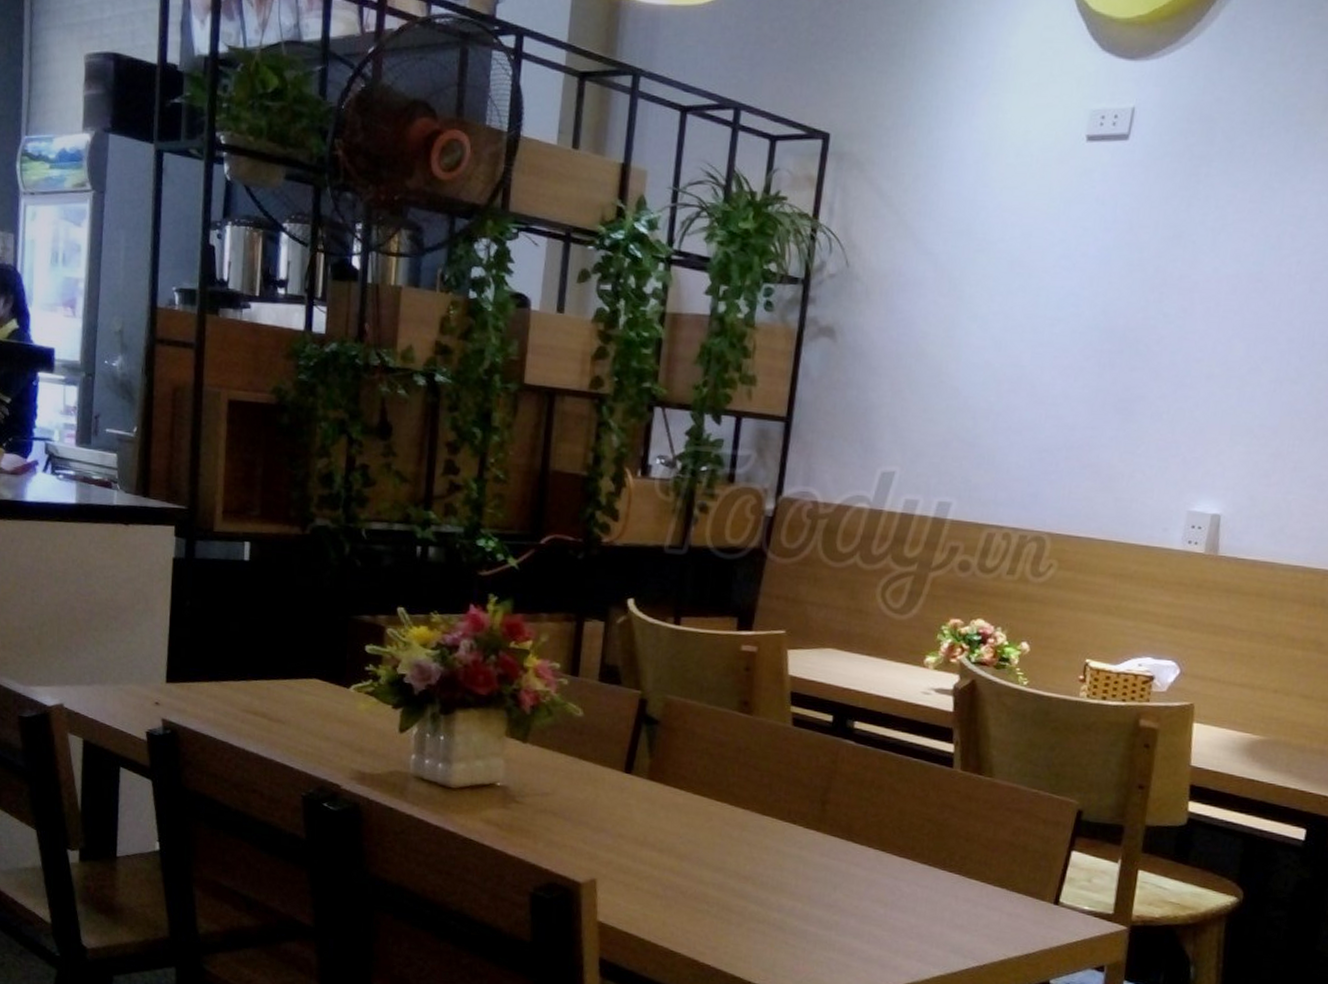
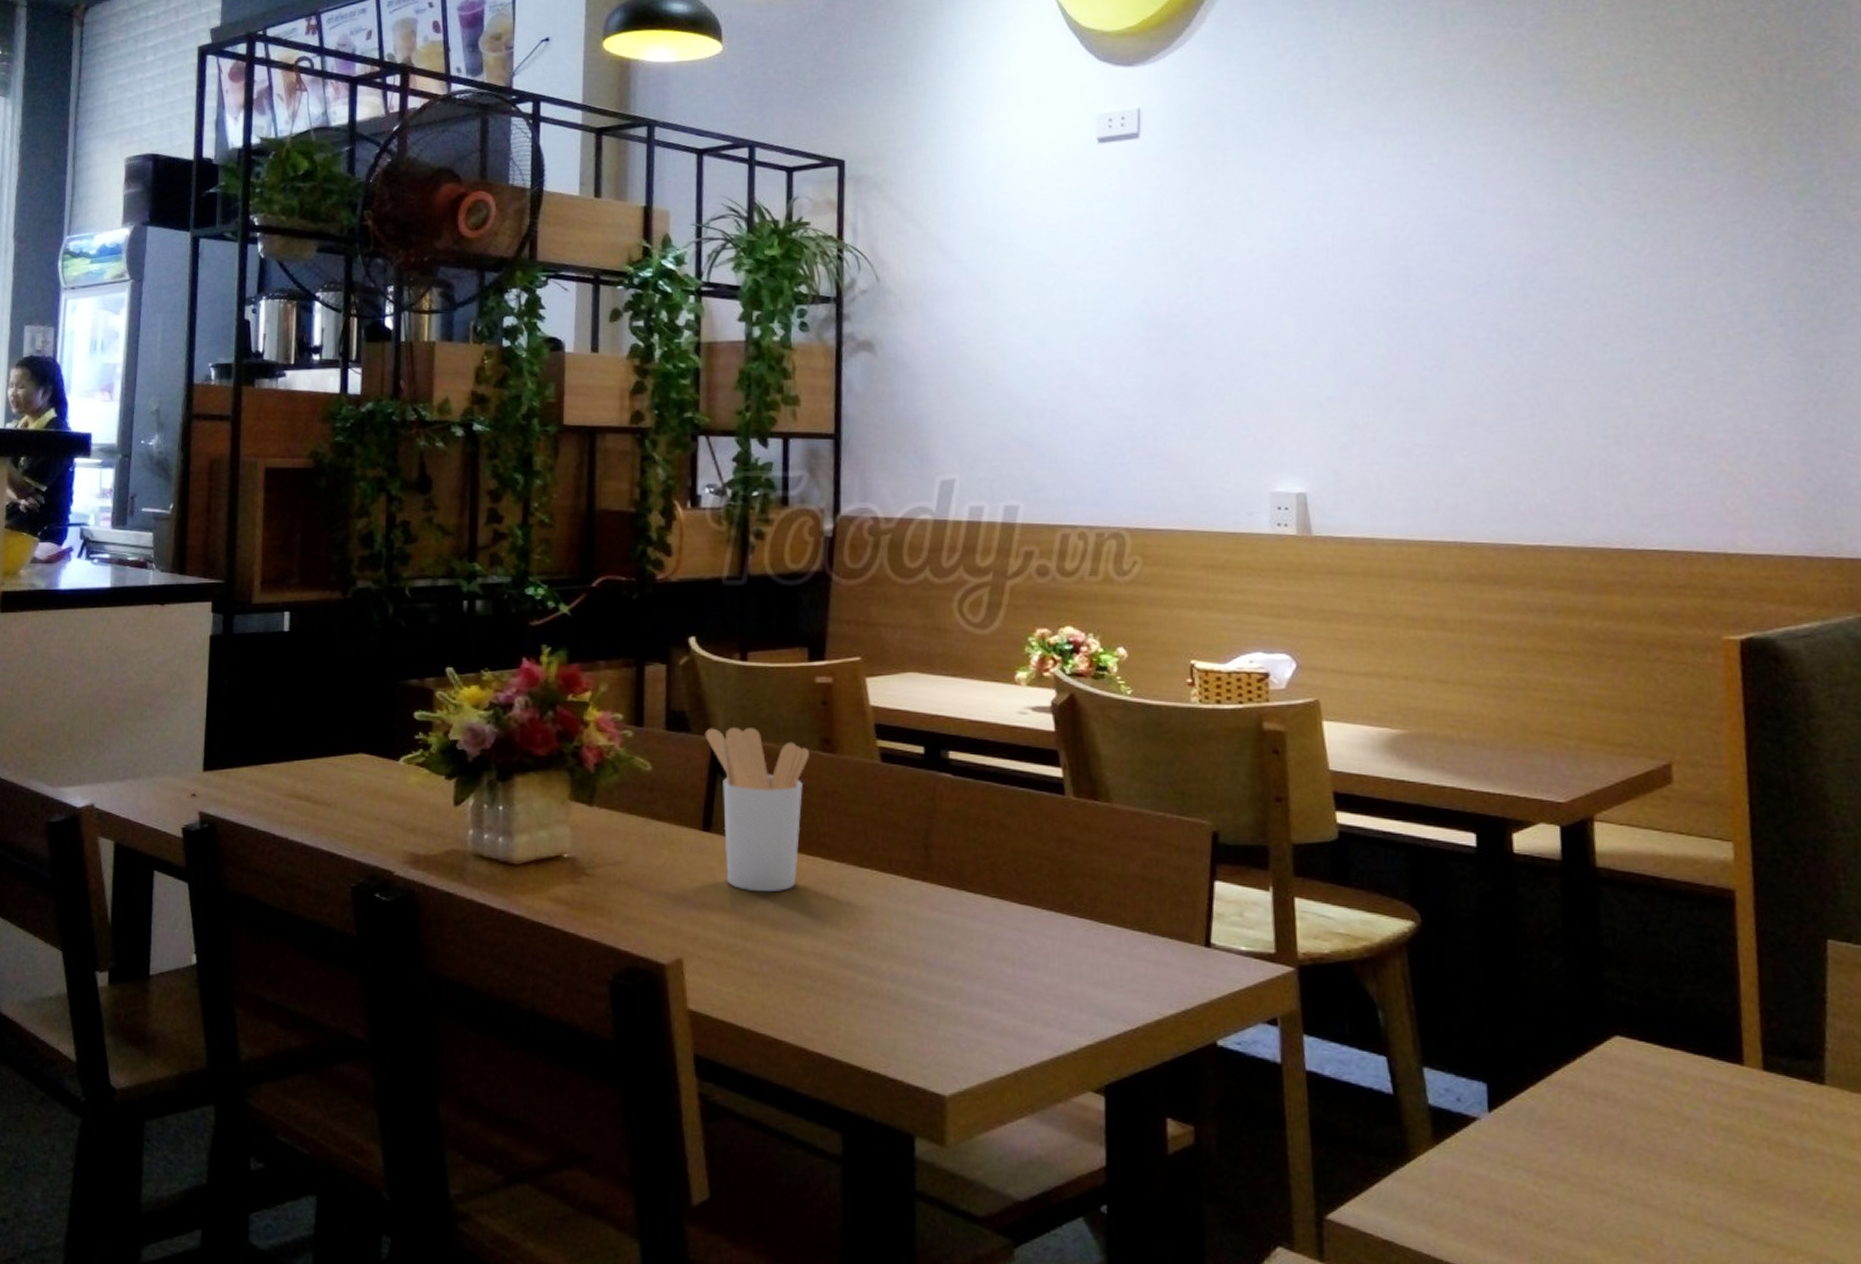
utensil holder: none [634,683,728,830] -> present [705,726,809,893]

